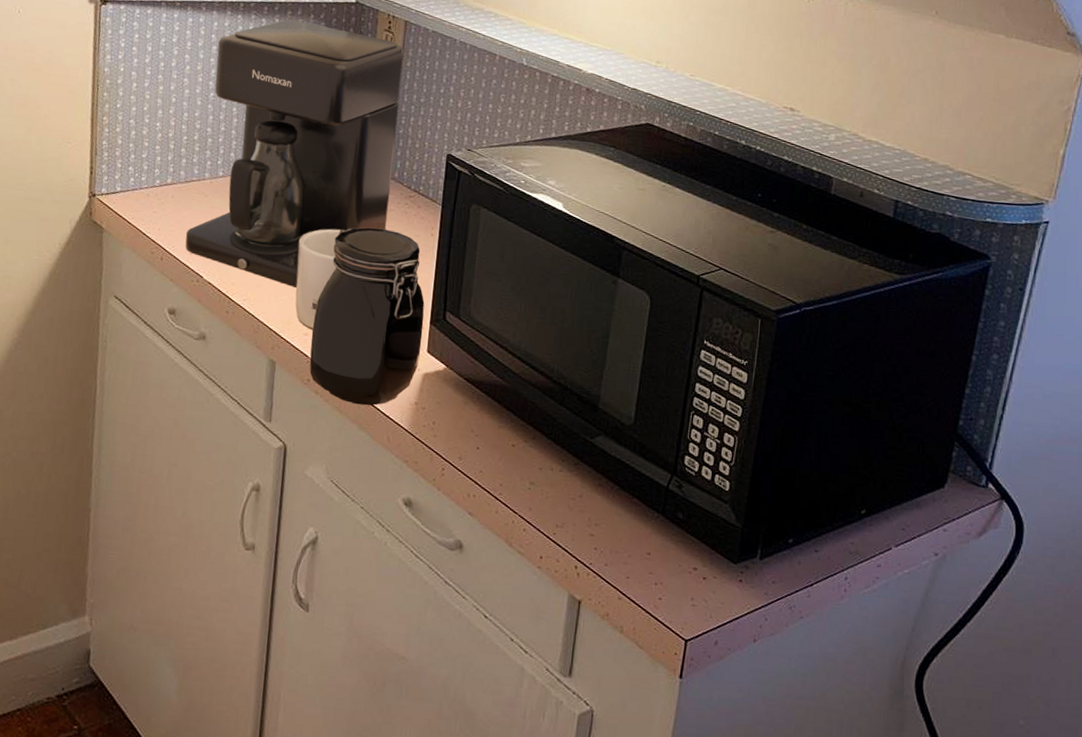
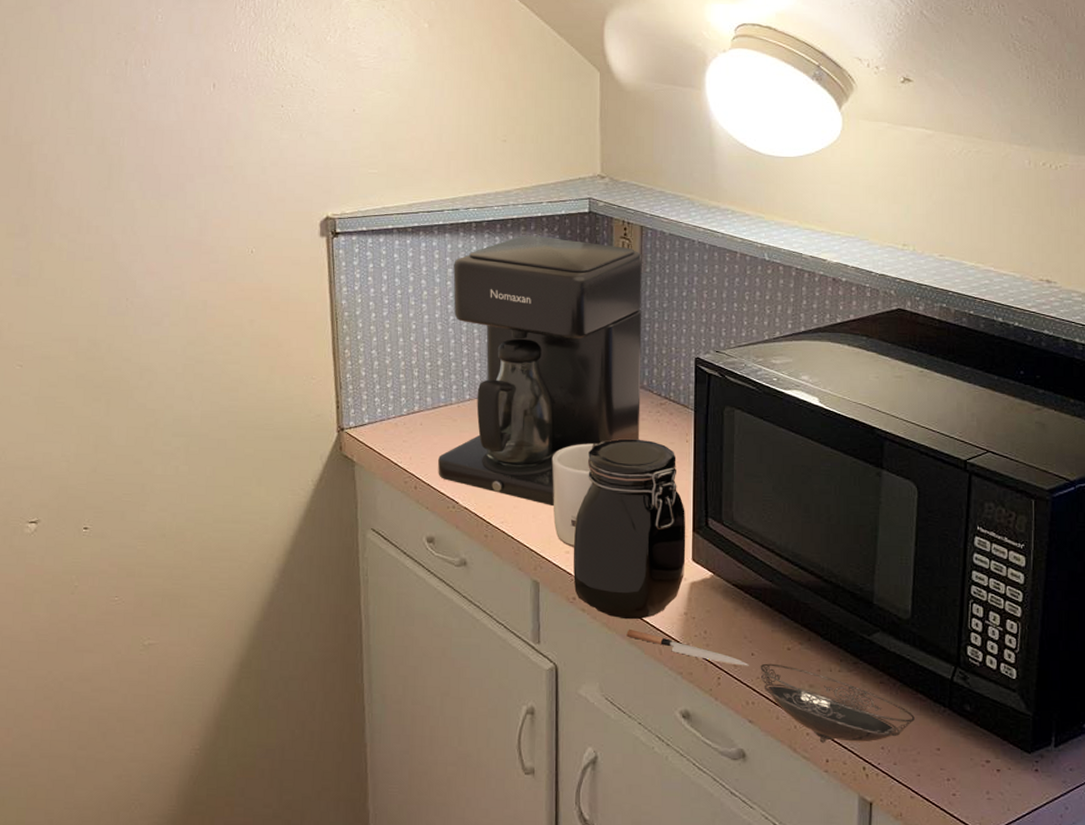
kitchen knife: none [357,415,474,459] -> present [626,629,749,666]
dish: none [484,458,629,542] -> present [760,663,915,743]

